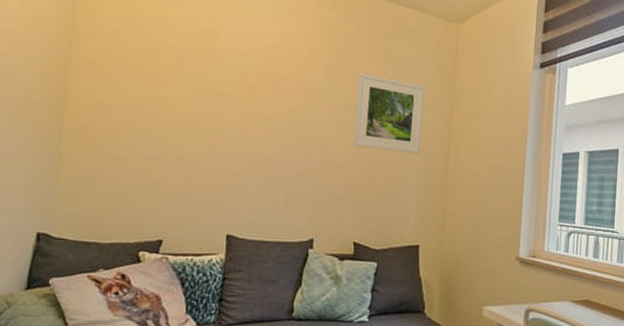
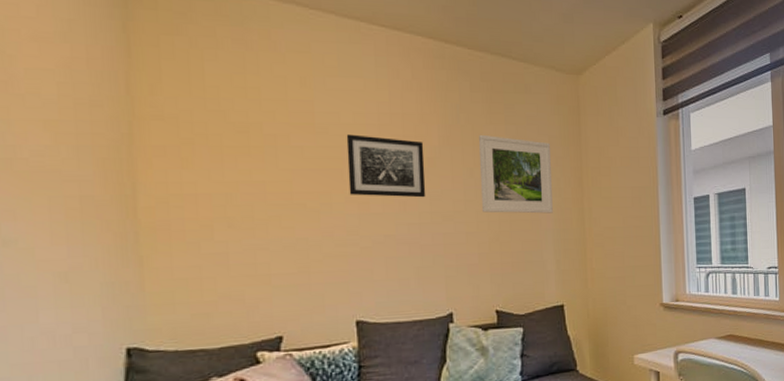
wall art: none [237,63,308,127] -> present [346,134,426,198]

